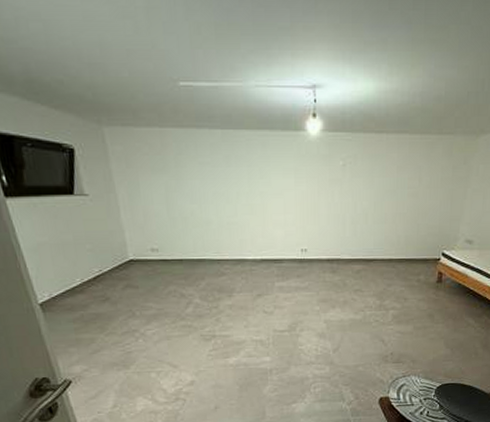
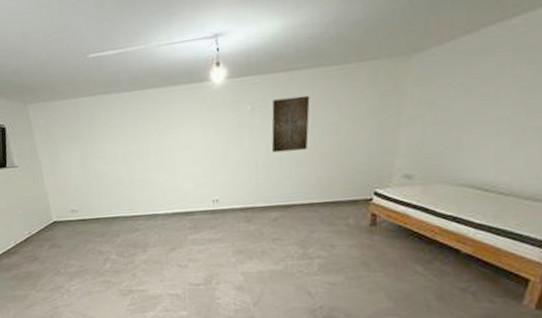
wall art: none [358,158,396,210] -> present [271,95,310,153]

